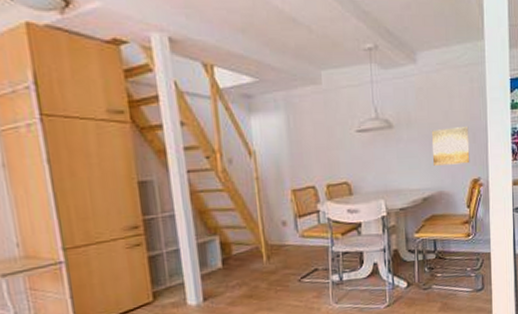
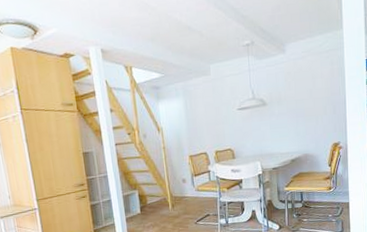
wall art: present [431,127,470,166] -> none [298,101,331,134]

